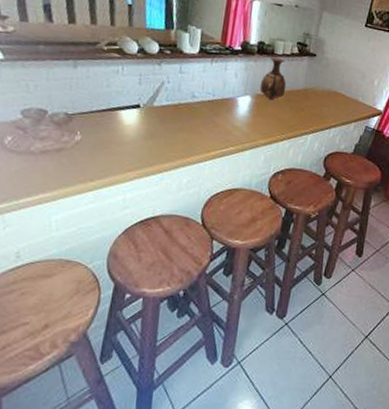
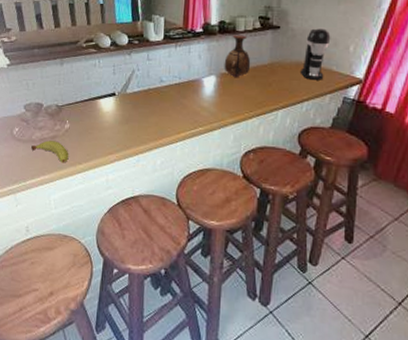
fruit: none [28,153,79,180] -> present [31,140,69,163]
coffee maker: none [331,60,360,109] -> present [301,28,331,80]

